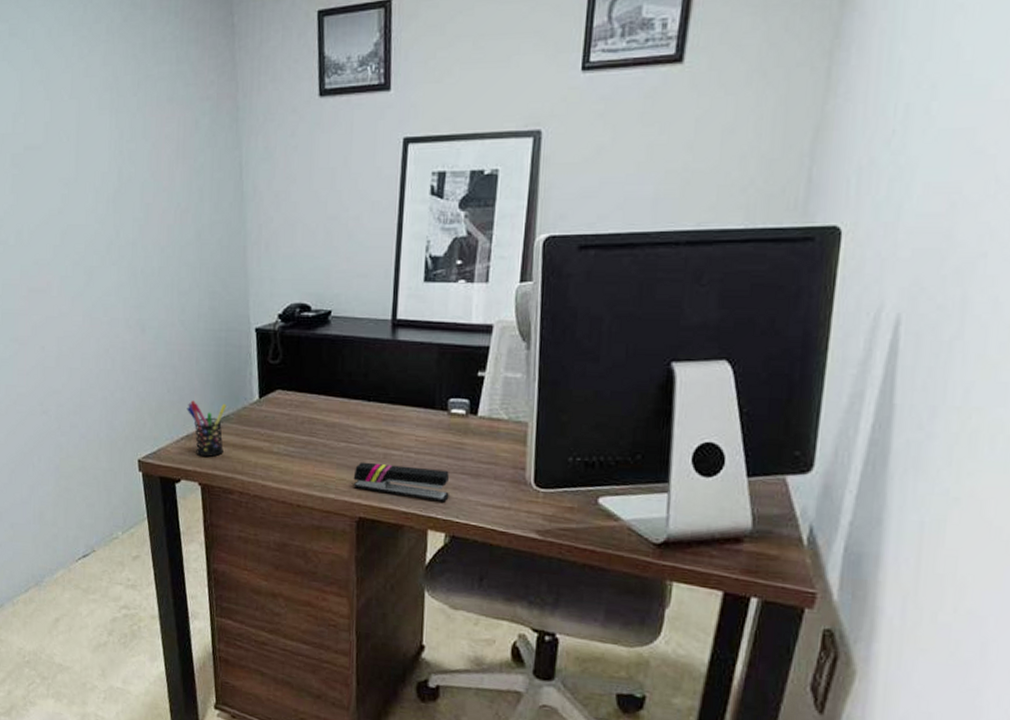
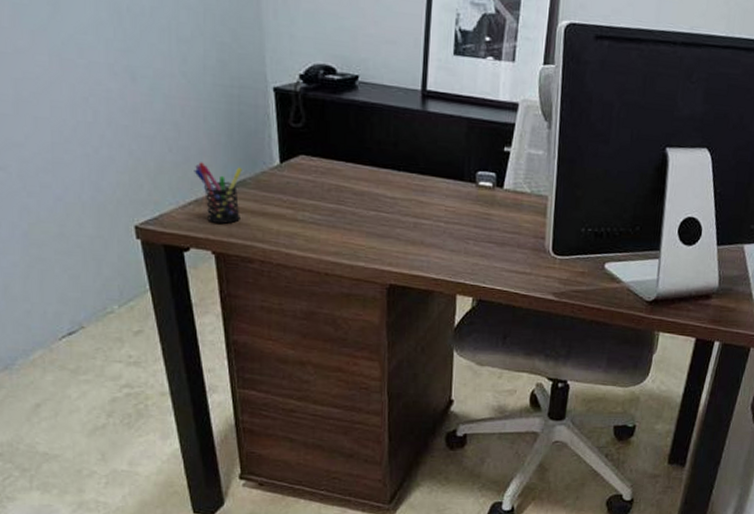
stapler: present [353,462,449,503] -> none [383,230,477,269]

